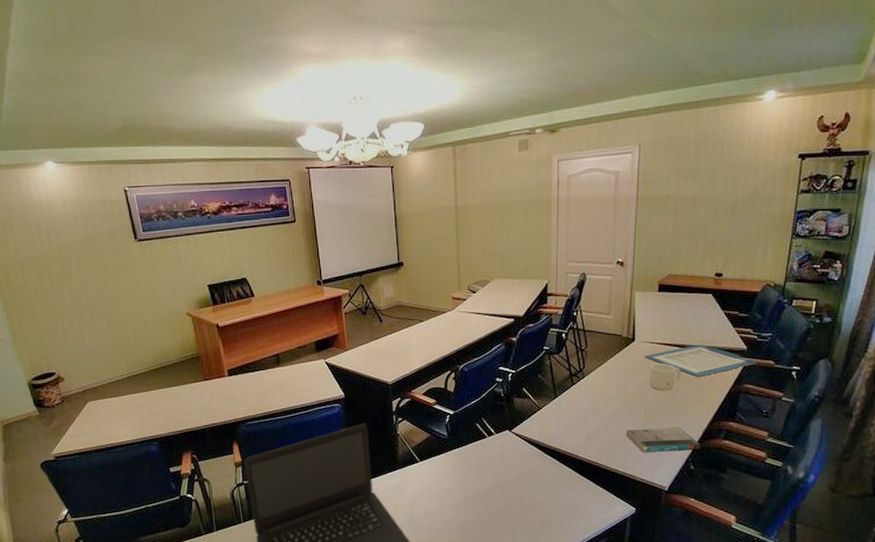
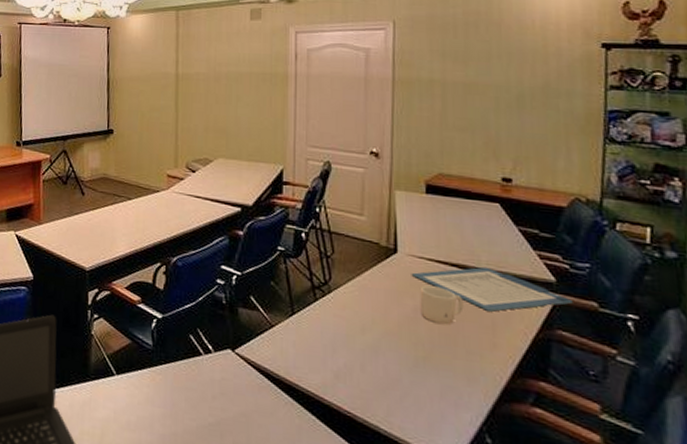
book: present [625,427,701,452] -> none [389,371,500,417]

